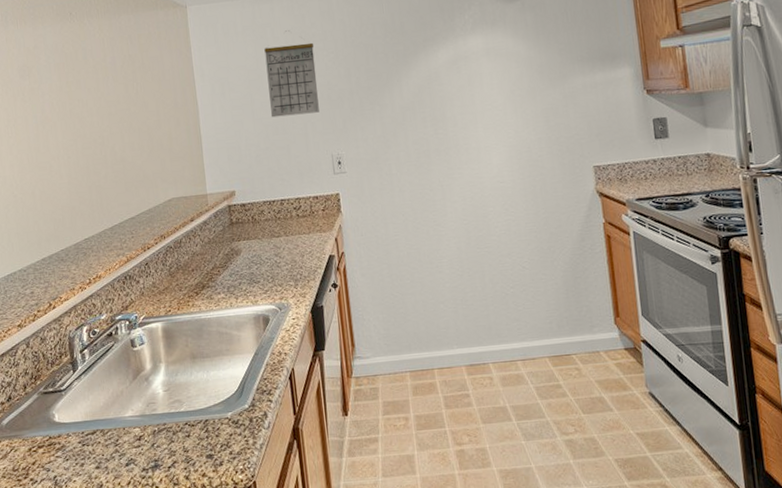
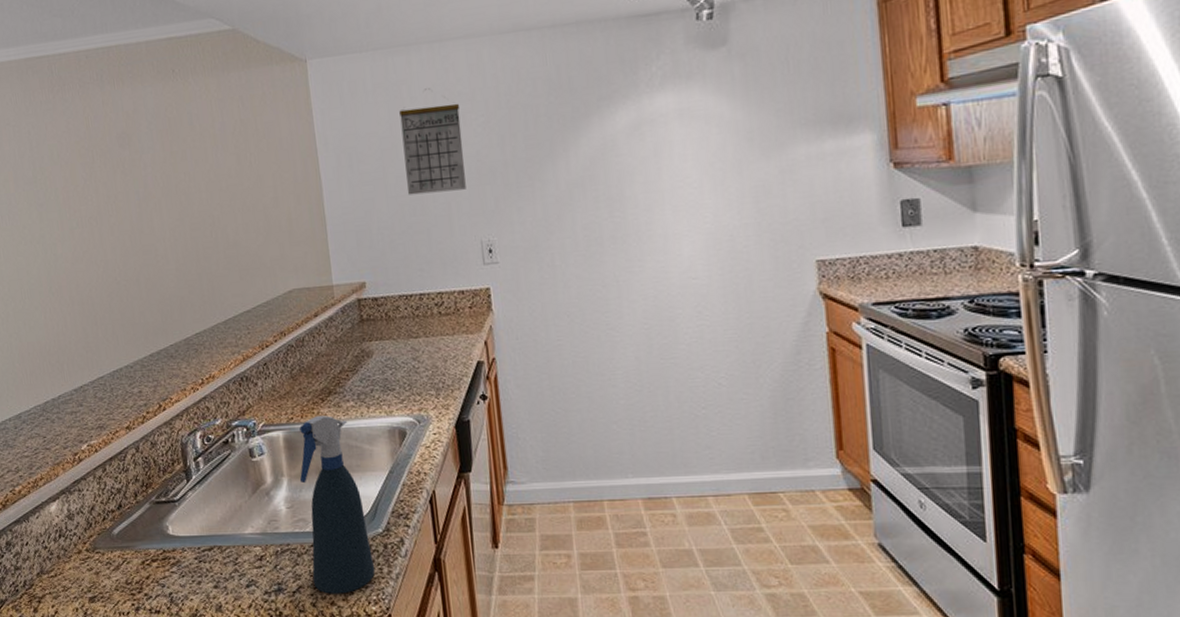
spray bottle: none [175,307,242,467] -> present [299,416,376,594]

